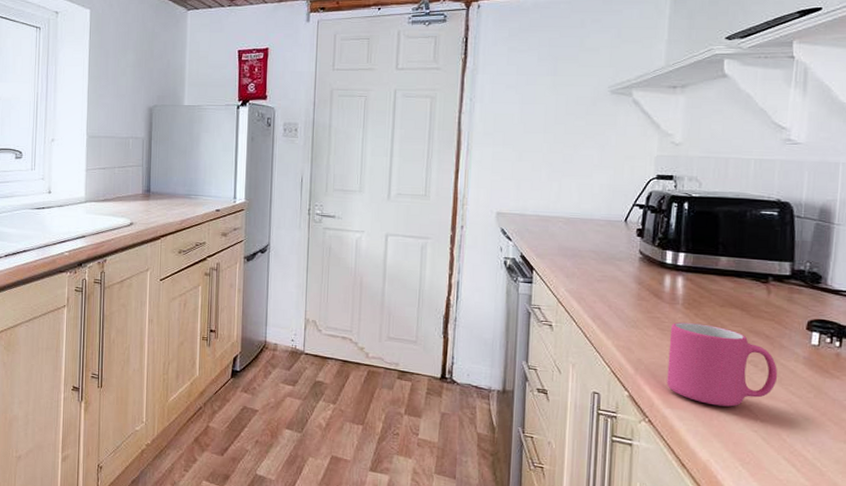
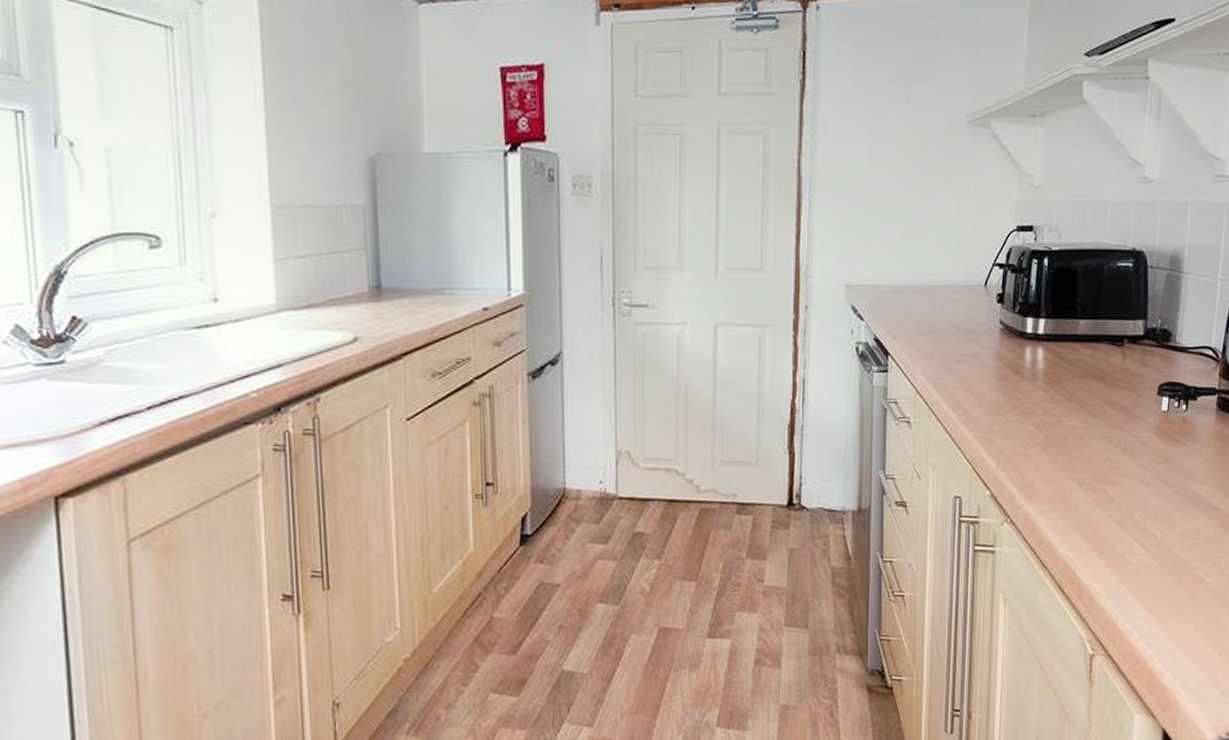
mug: present [667,322,778,407] -> none [1028,400,1132,493]

